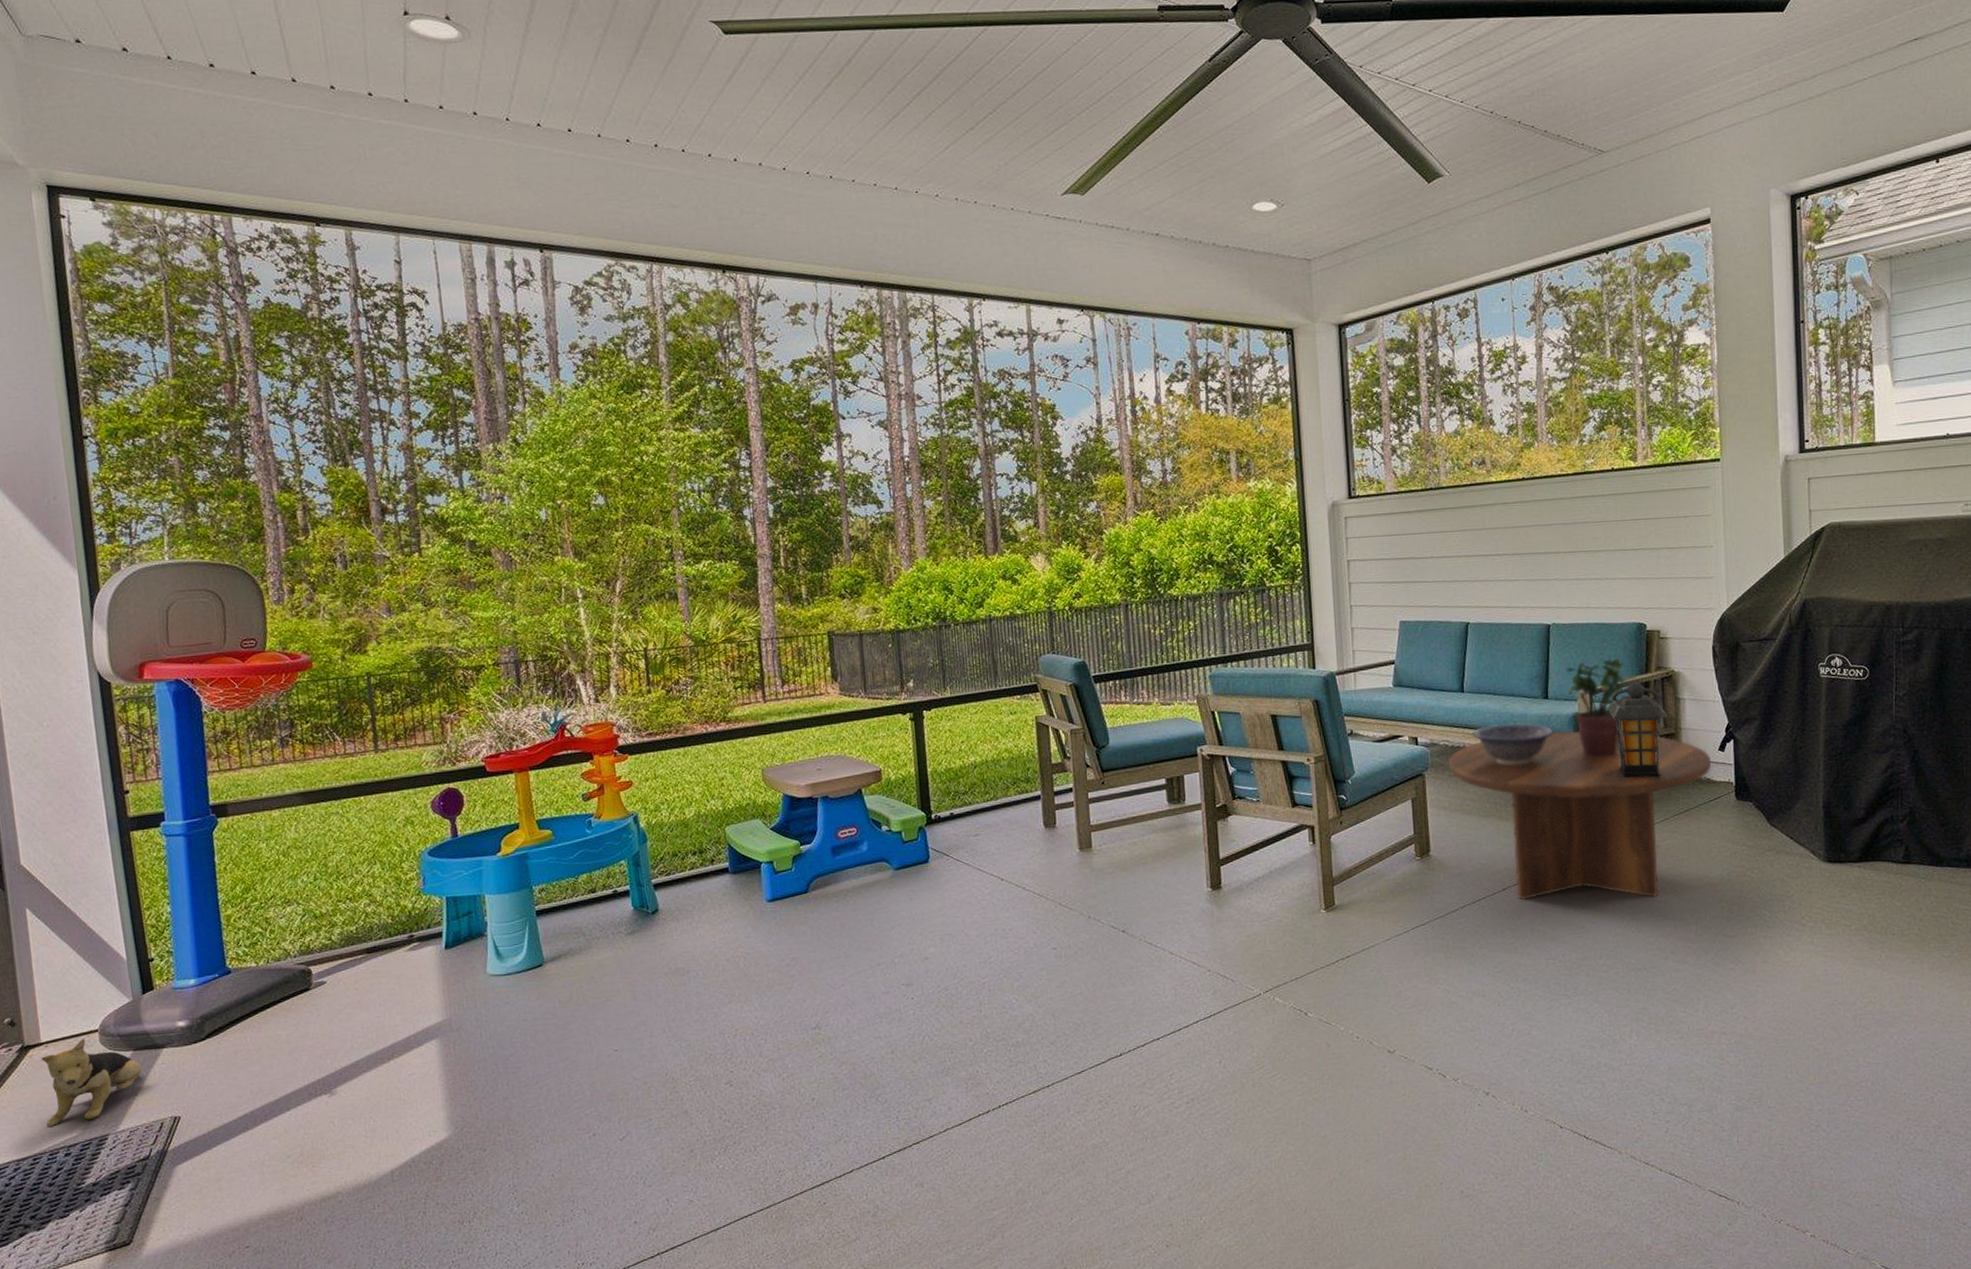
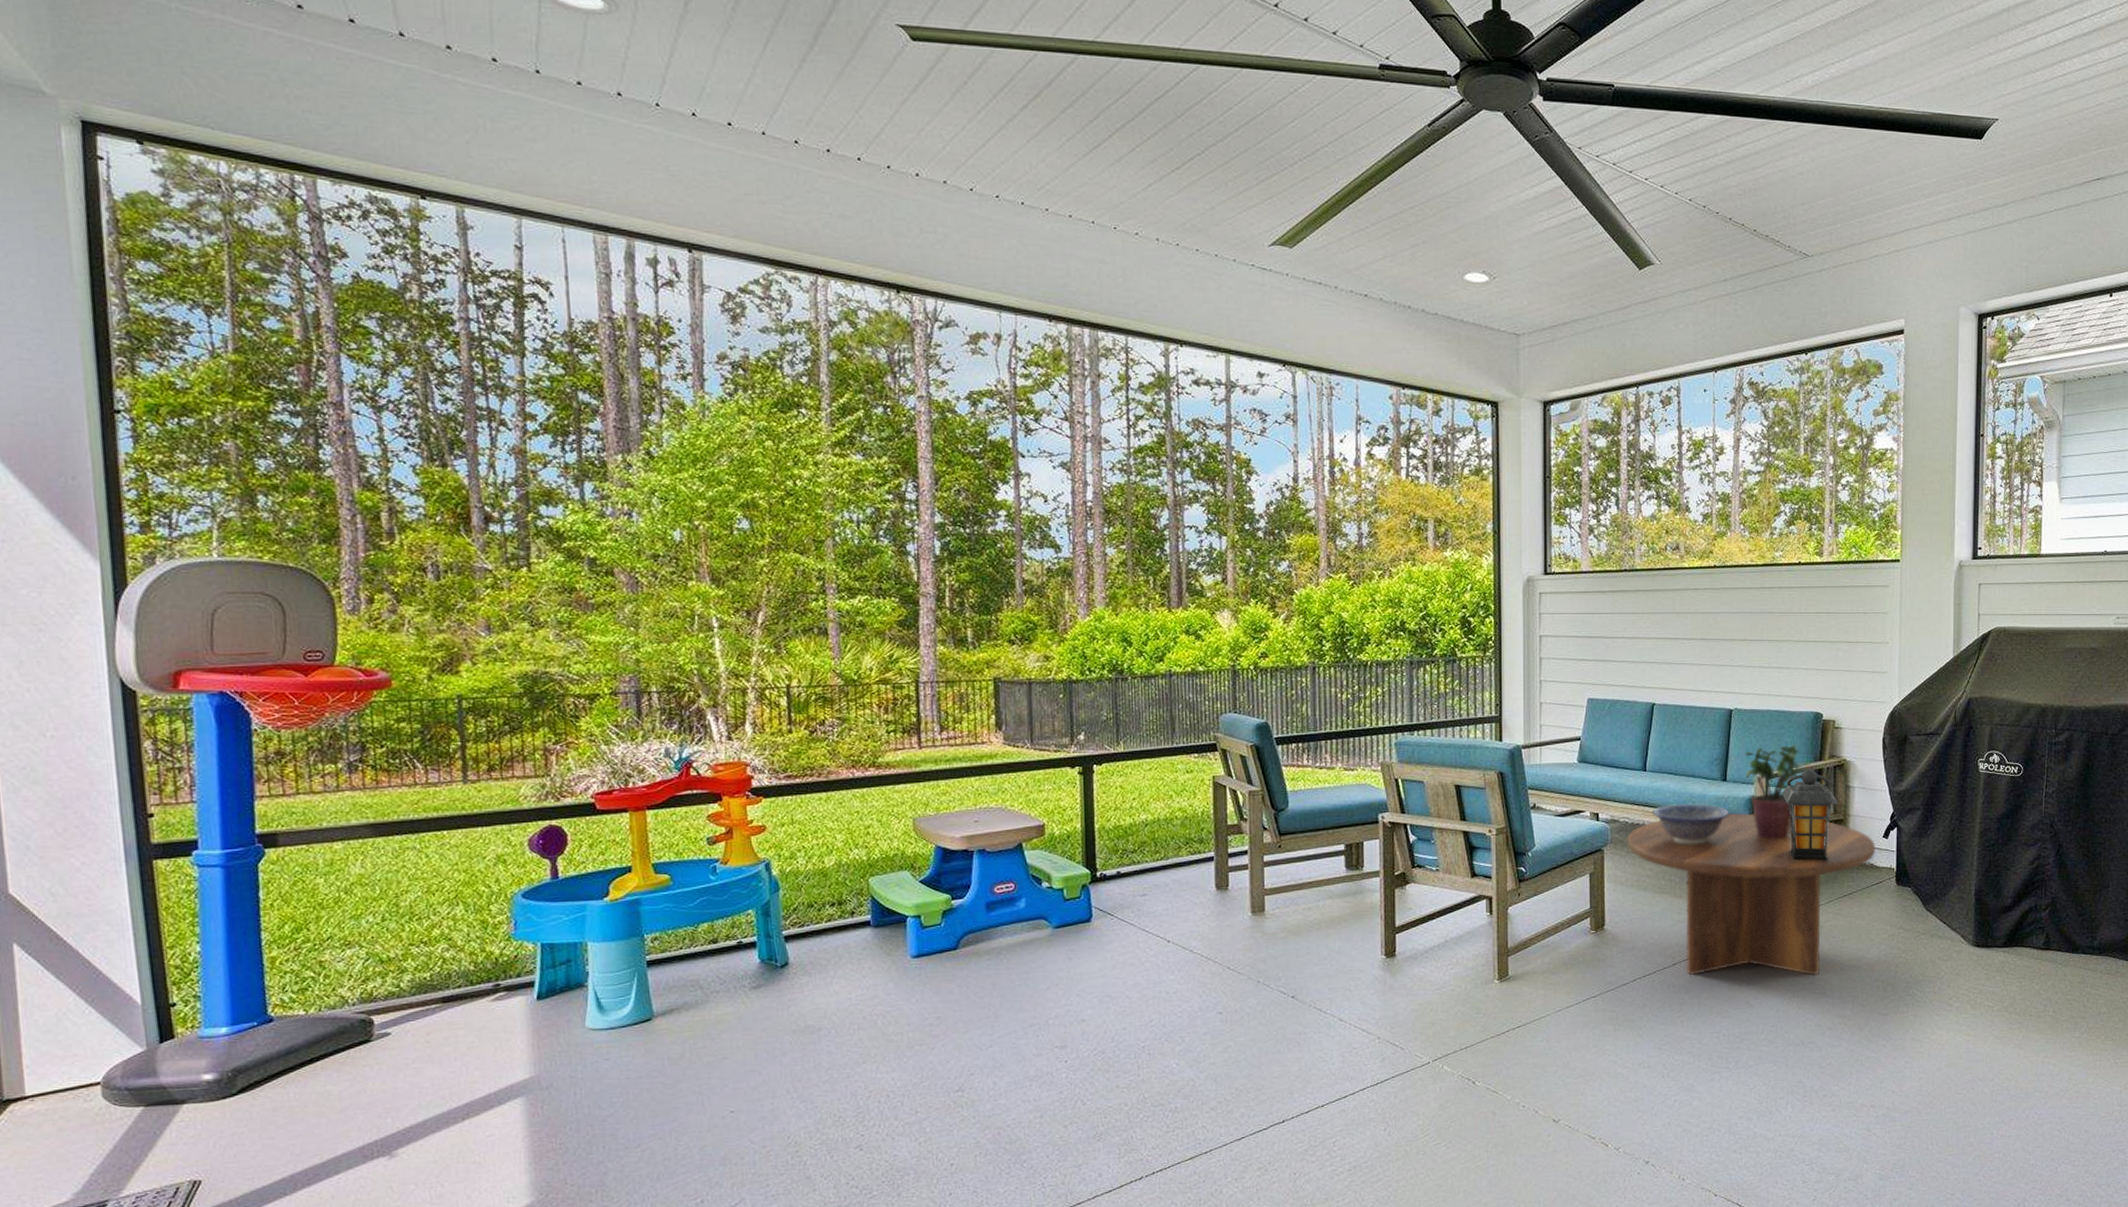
plush toy: present [41,1038,143,1126] -> none [24,1091,156,1191]

